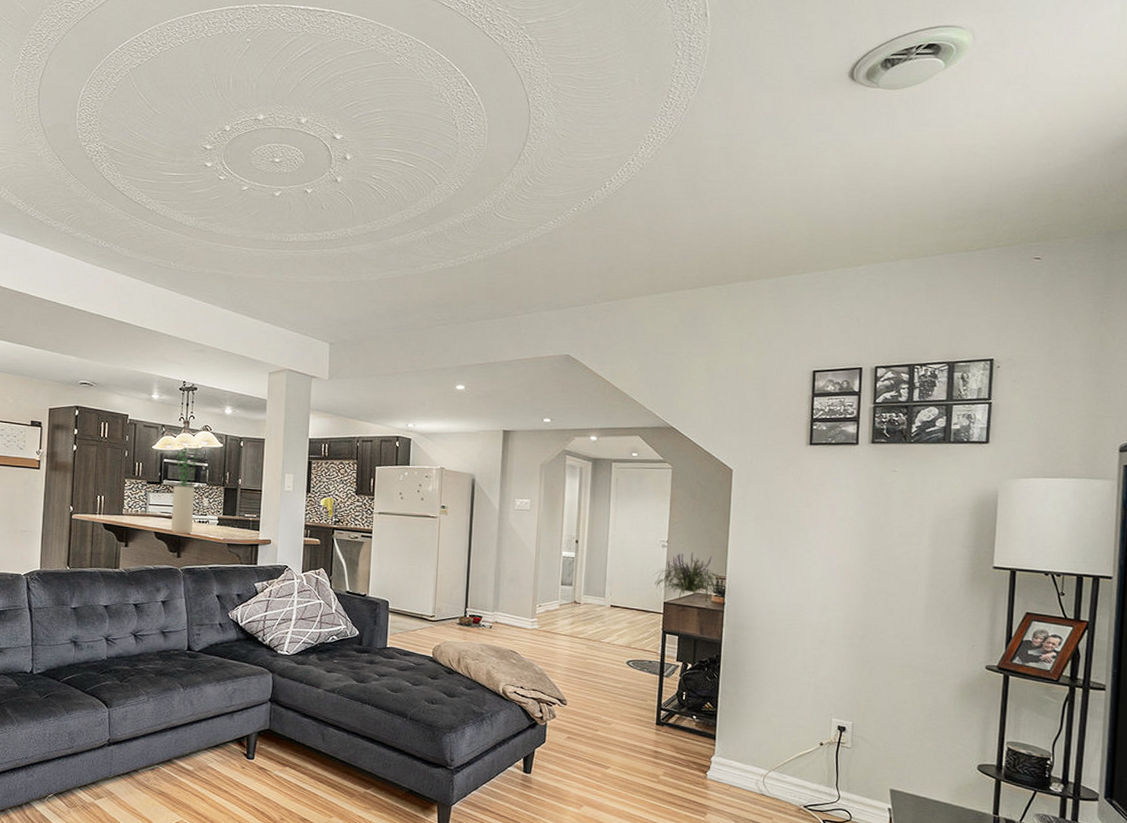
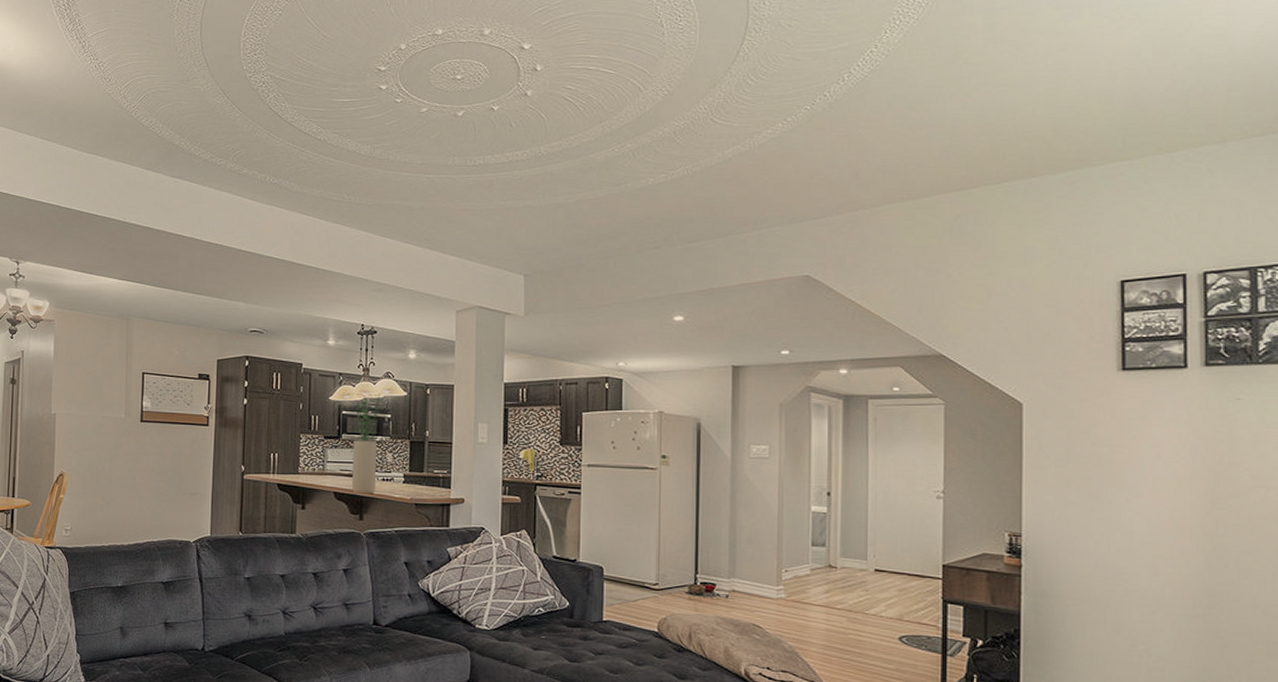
plant: present [653,552,725,601] -> none [927,504,1021,563]

